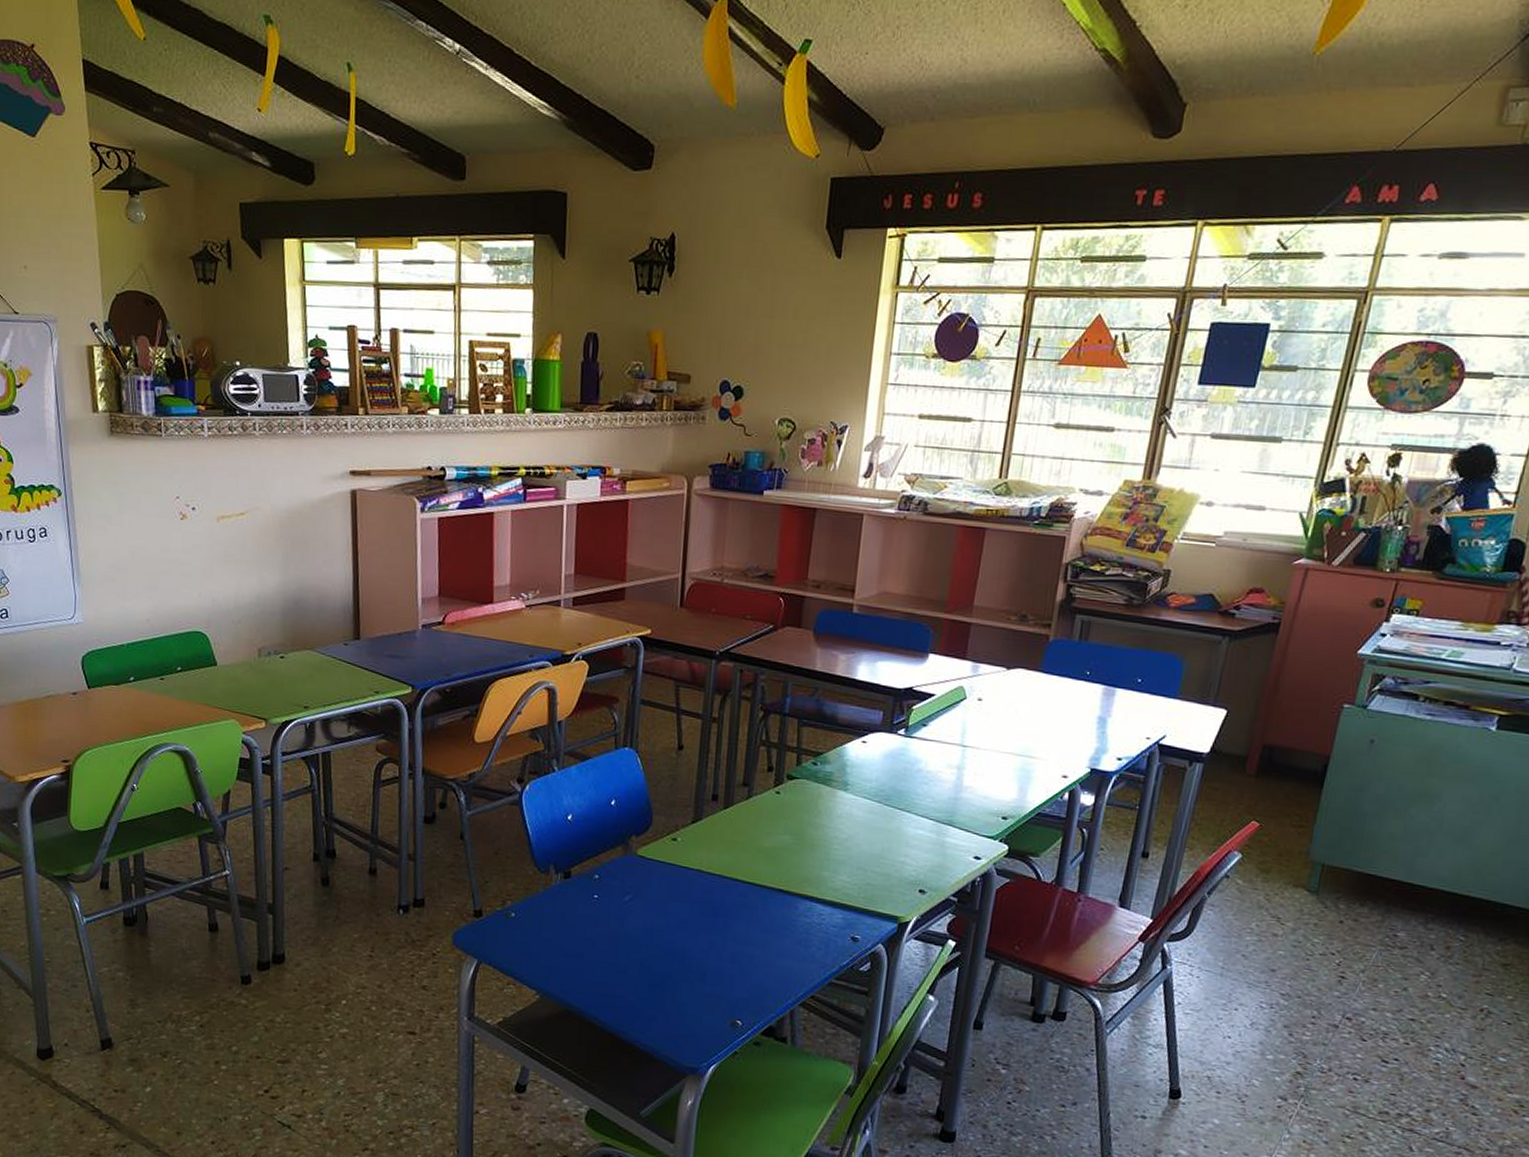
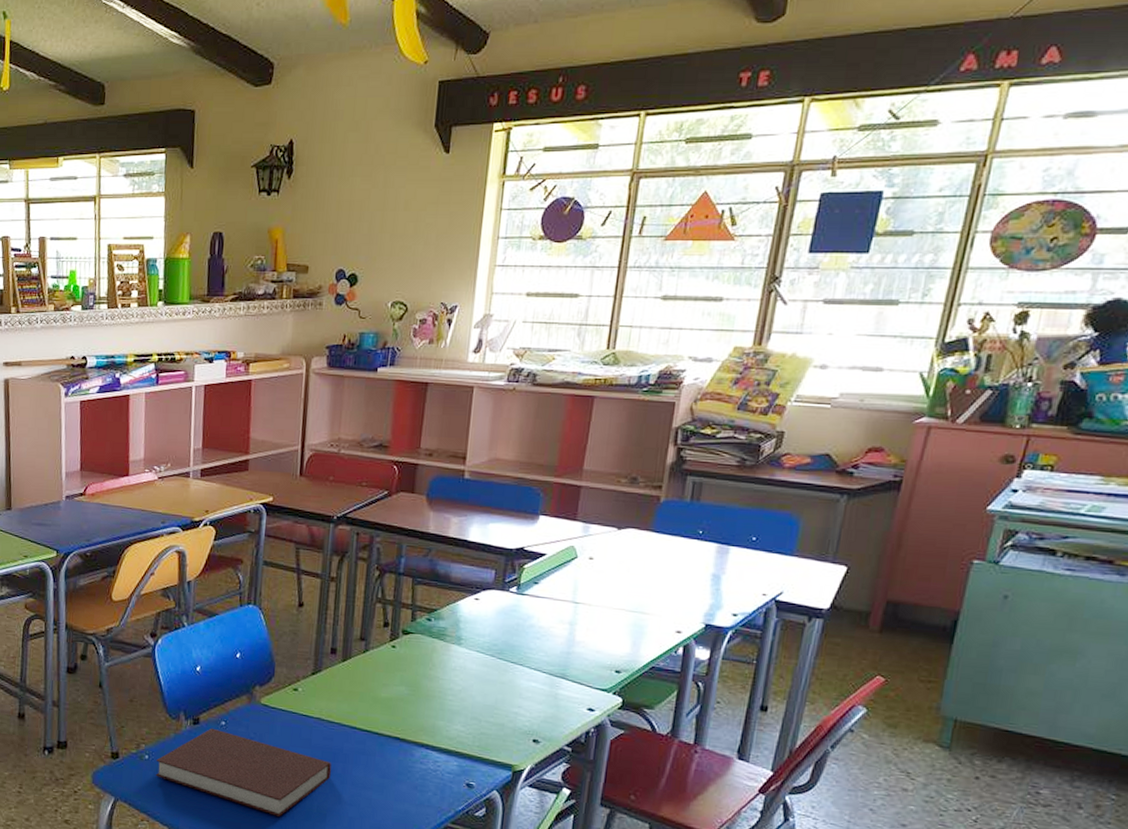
notebook: none [522,882,713,976] -> present [155,728,332,817]

